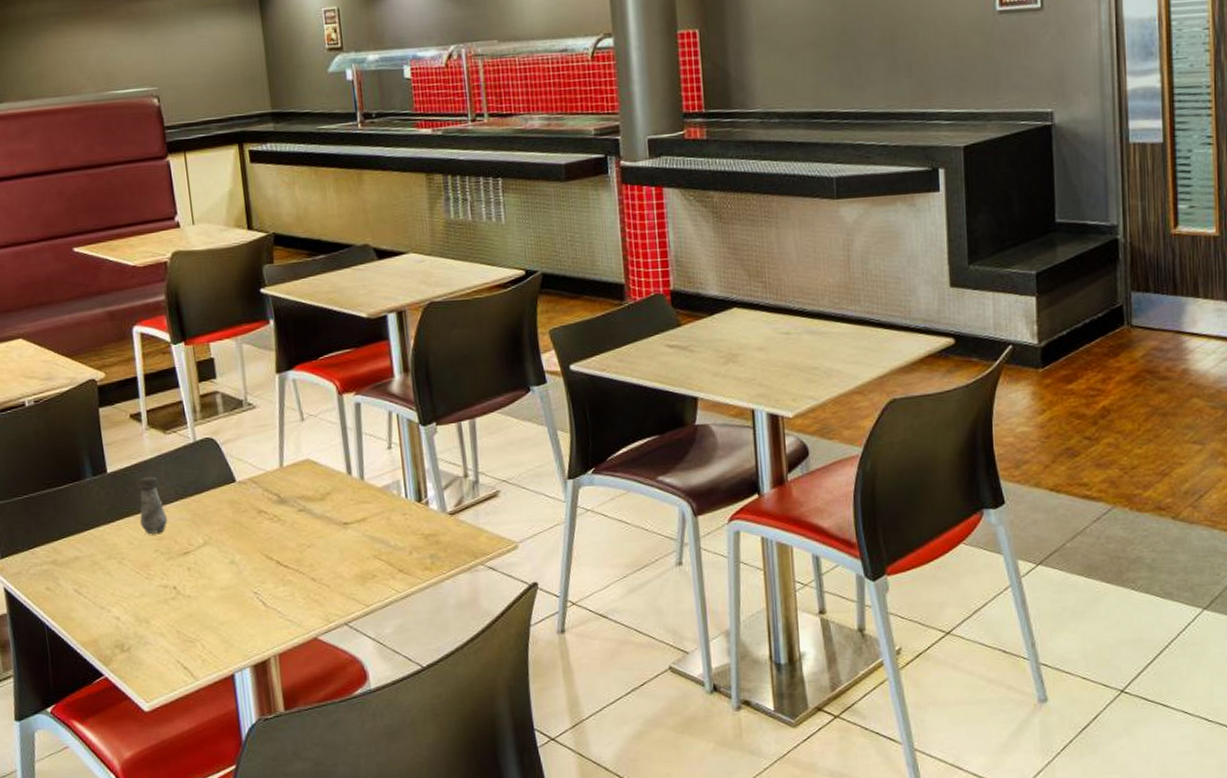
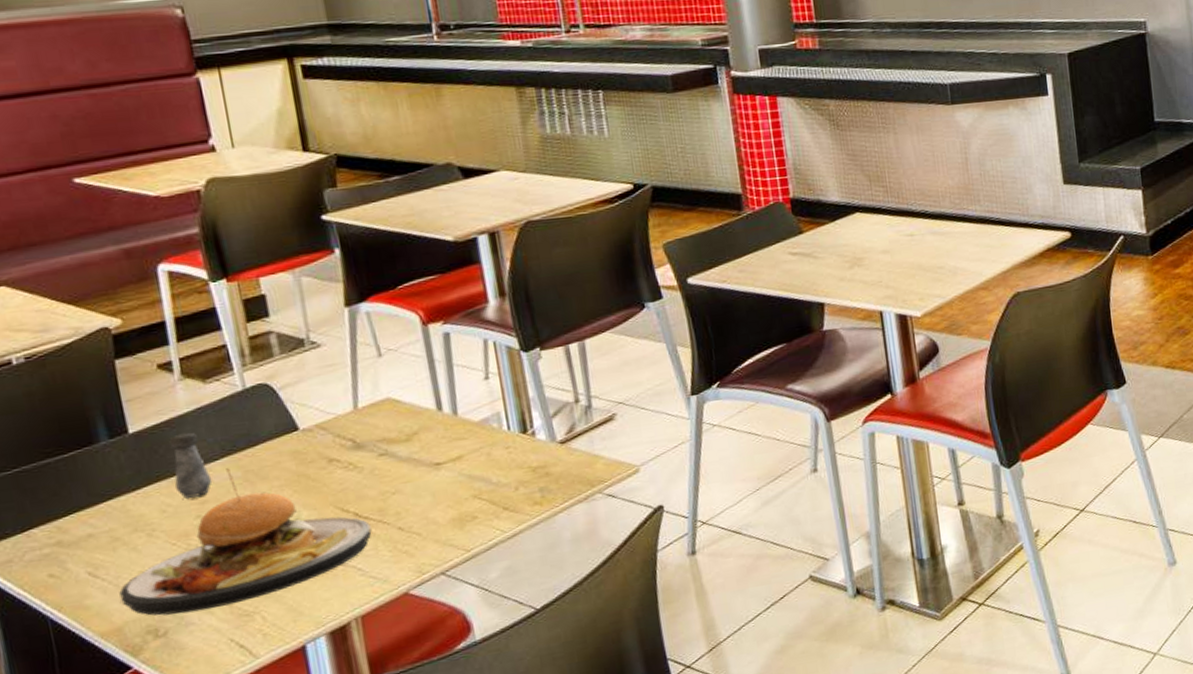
plate: none [96,510,290,634] -> present [119,468,372,616]

